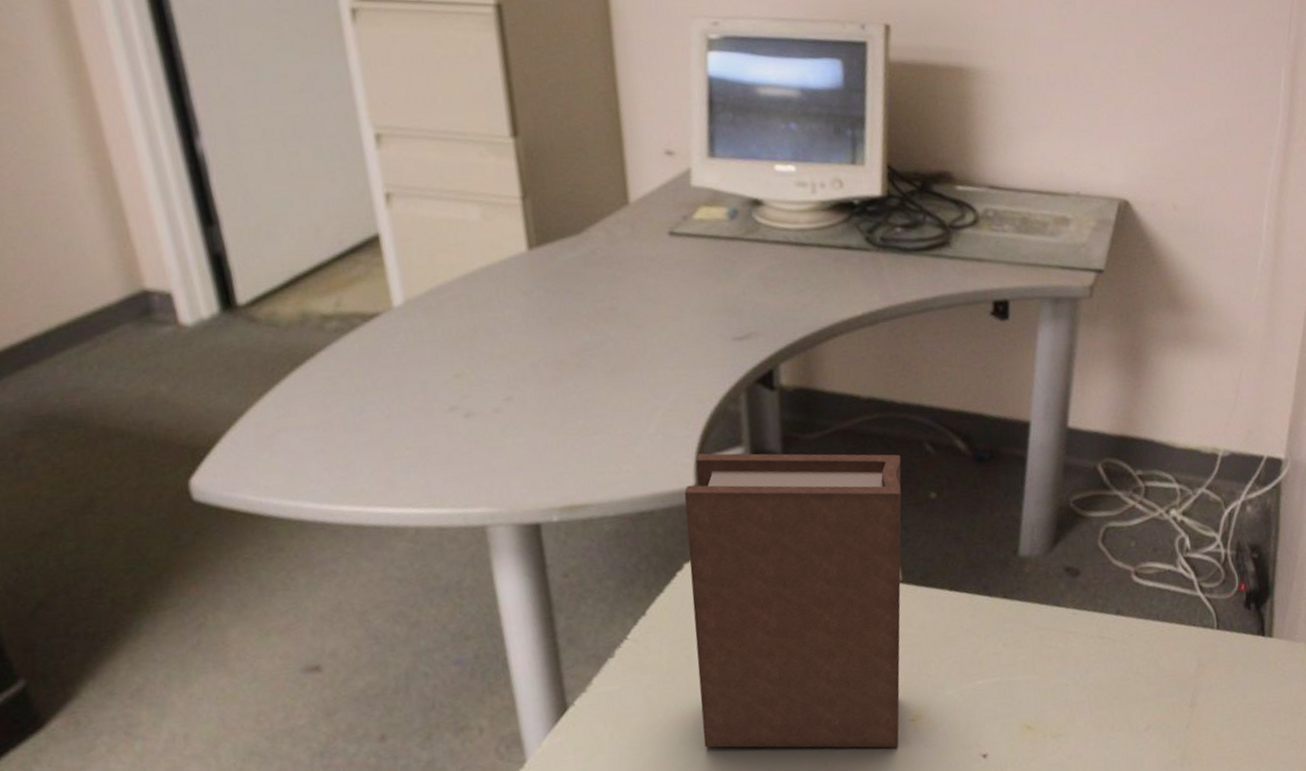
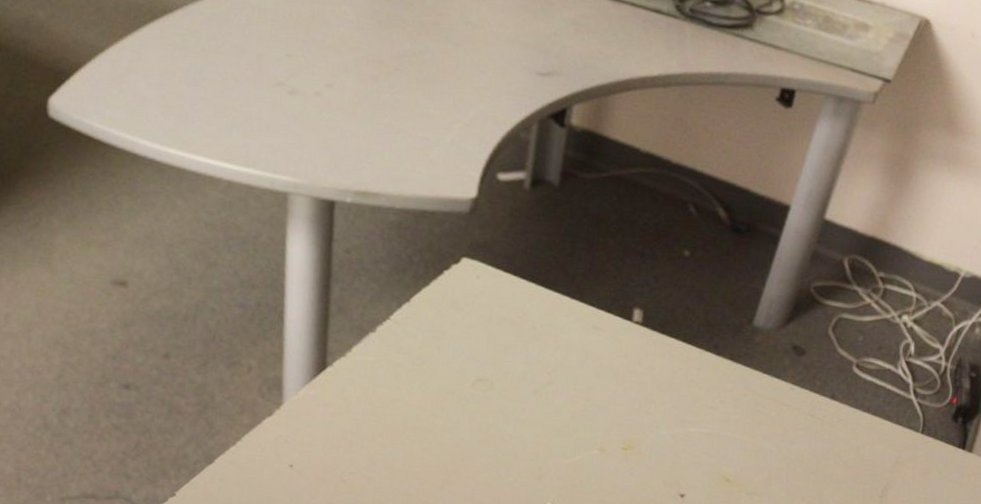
book: present [684,453,902,748] -> none [437,170,665,470]

